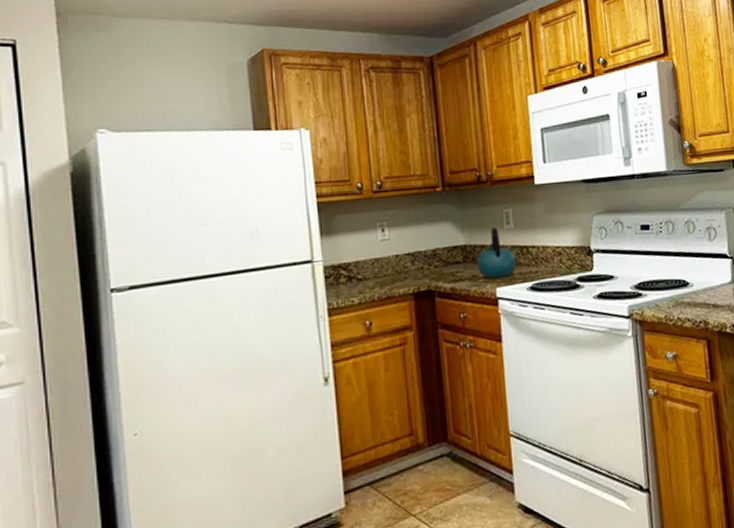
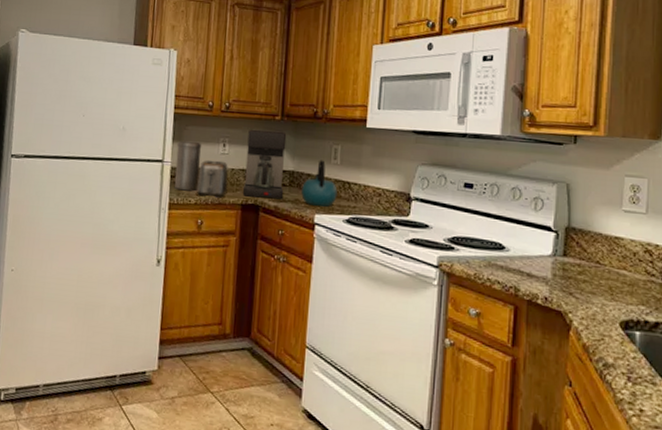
canister: none [327,231,361,292] -> present [174,140,202,192]
toaster: none [357,248,395,294] -> present [197,160,228,198]
coffee maker: none [408,203,459,284] -> present [243,129,287,200]

